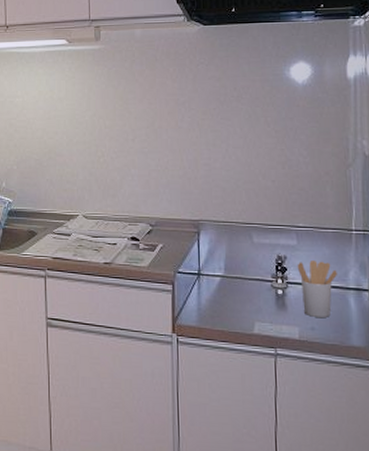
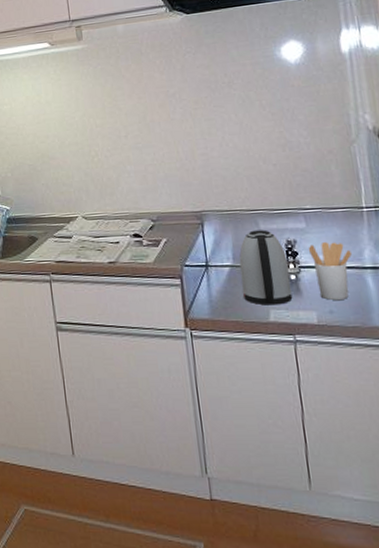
kettle: none [230,243,278,318] -> present [239,229,293,306]

